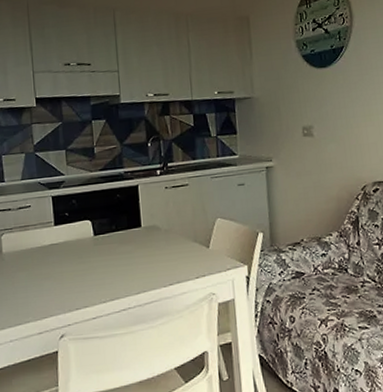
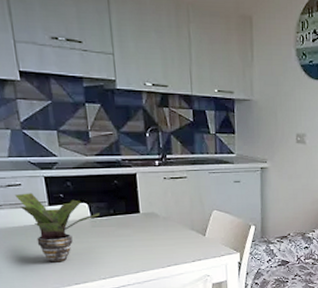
potted plant: none [25,214,103,286] -> present [15,193,101,263]

